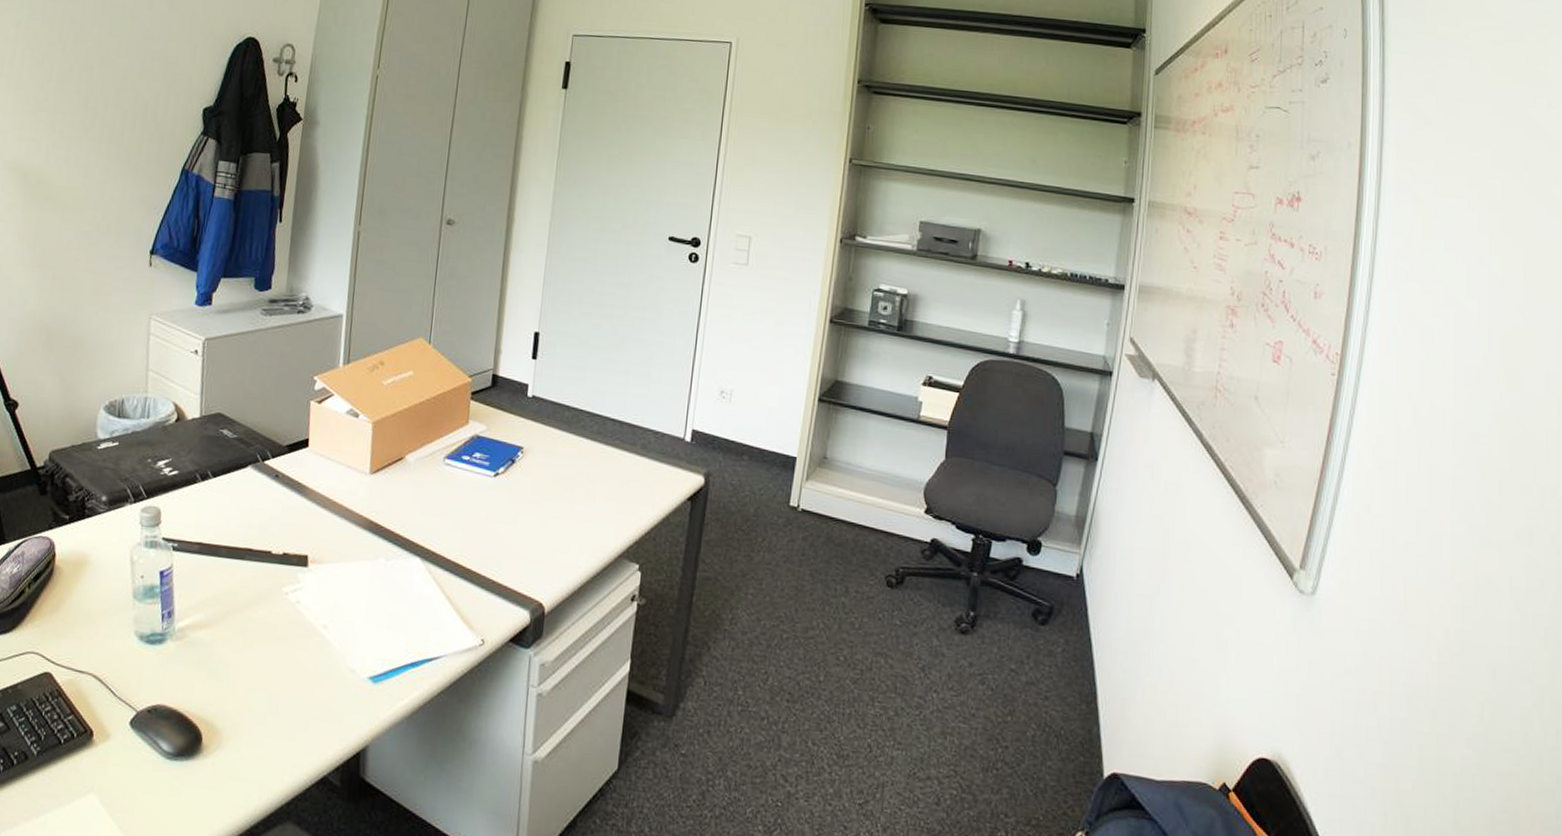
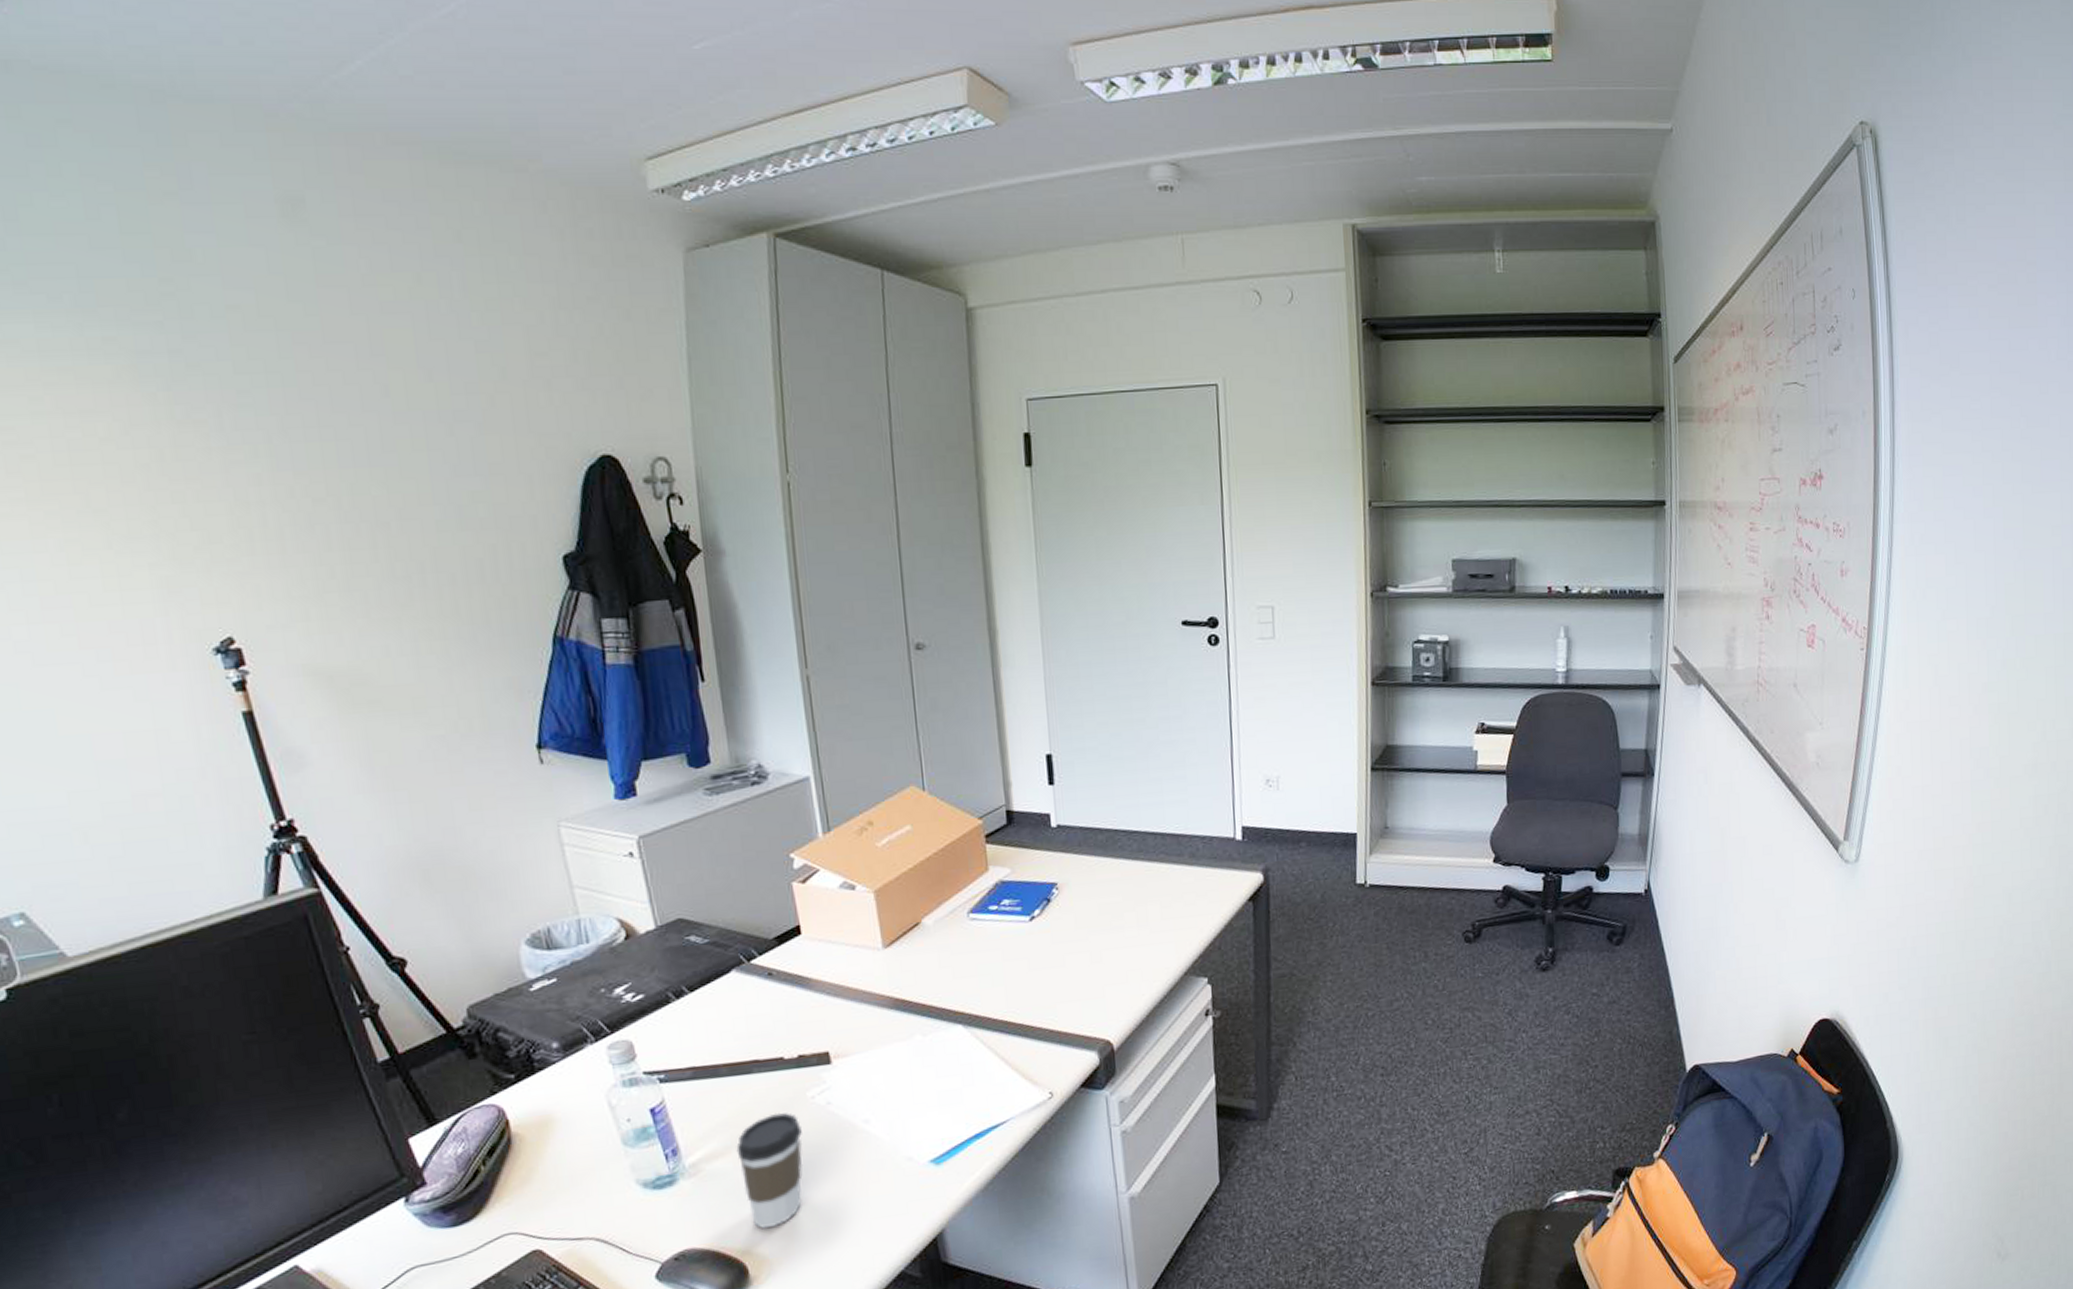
coffee cup: none [215,600,273,704] -> present [736,1112,803,1228]

